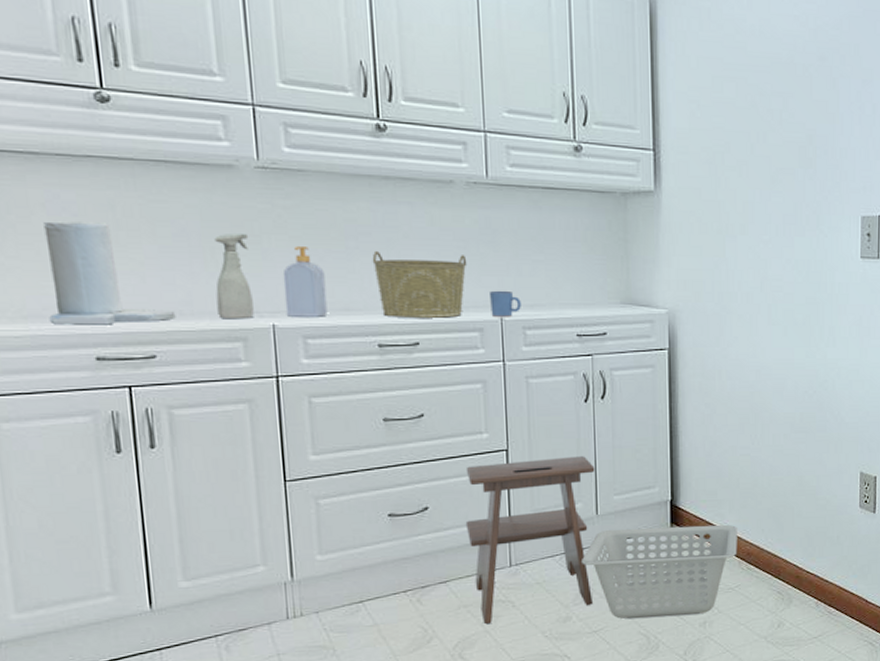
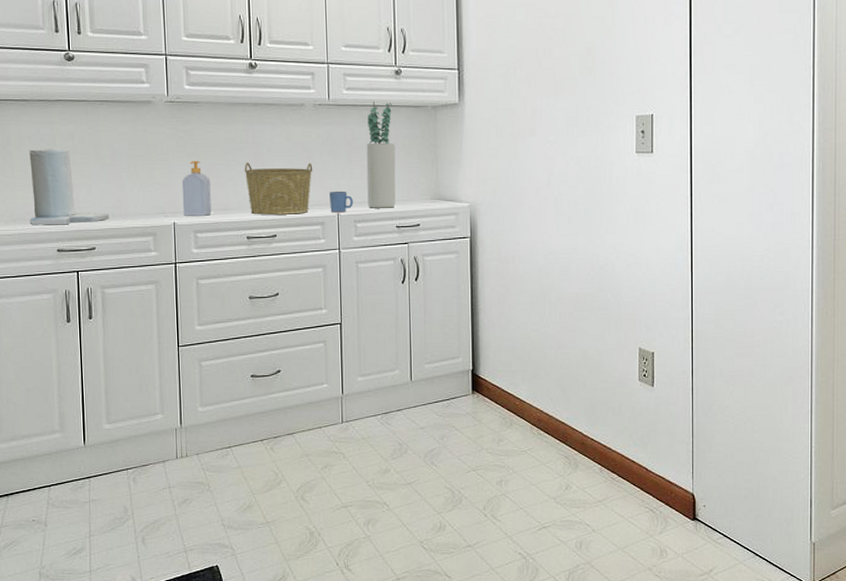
spray bottle: present [214,233,254,320] -> none [136,152,161,219]
step stool: present [465,456,595,625] -> none [308,330,410,472]
vase: none [537,183,577,313] -> present [366,102,396,208]
laundry basket: present [580,524,737,620] -> none [398,392,529,474]

